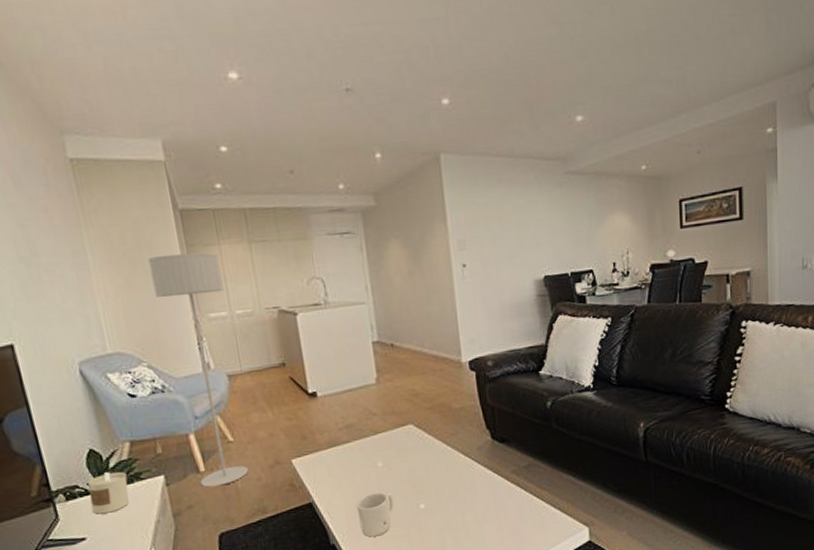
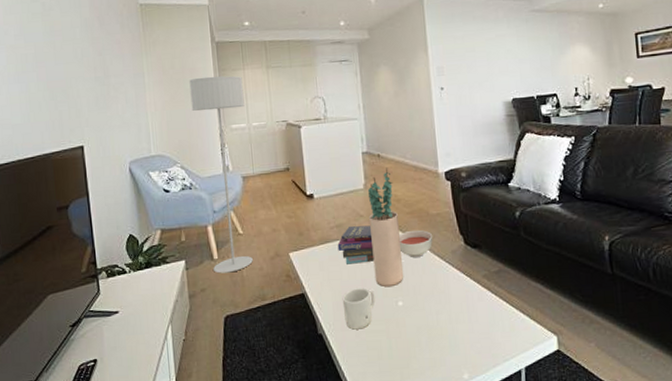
candle: present [88,471,129,515] -> none [125,255,156,291]
books: none [348,424,392,468] -> present [337,225,375,264]
vase: none [380,358,426,490] -> present [367,167,404,287]
bowl: none [419,426,457,457] -> present [399,229,433,258]

